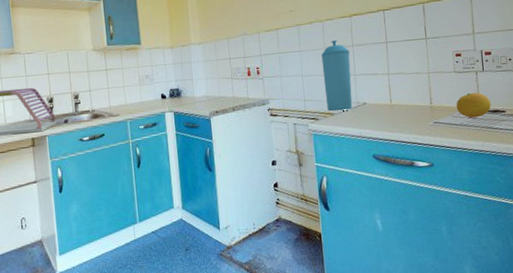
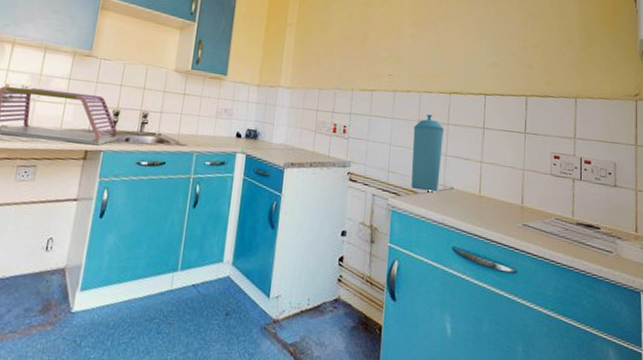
fruit: present [456,92,492,118] -> none [548,199,586,229]

